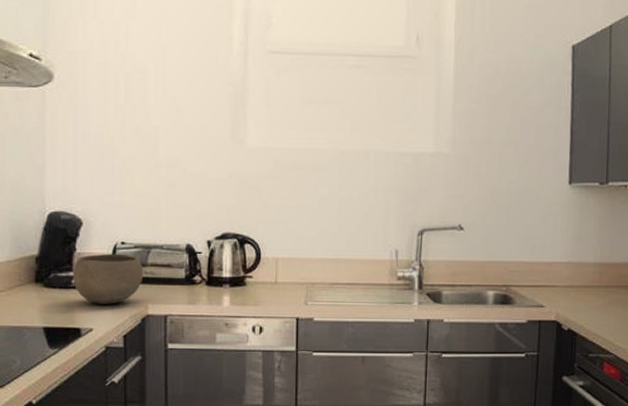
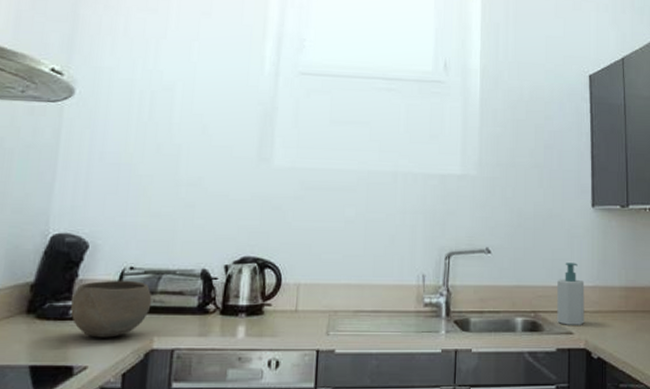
soap bottle: none [528,239,558,299] -> present [557,263,585,325]

